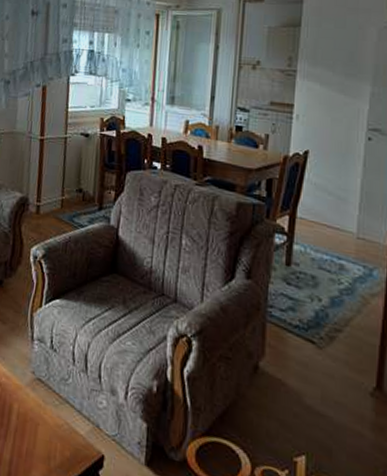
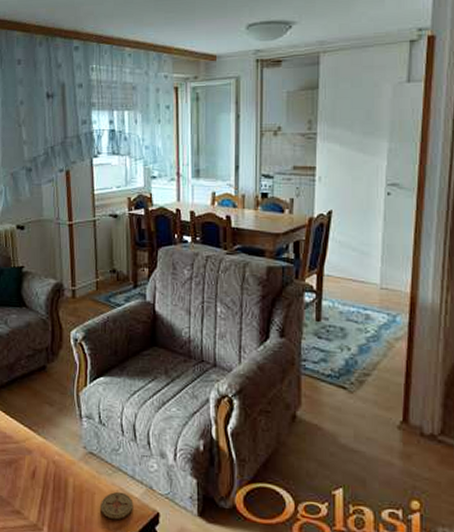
coaster: none [43,425,78,458] -> present [100,491,134,520]

